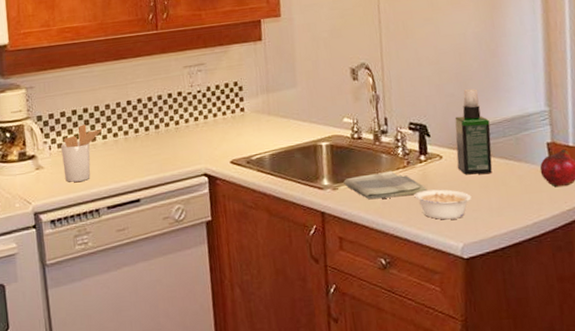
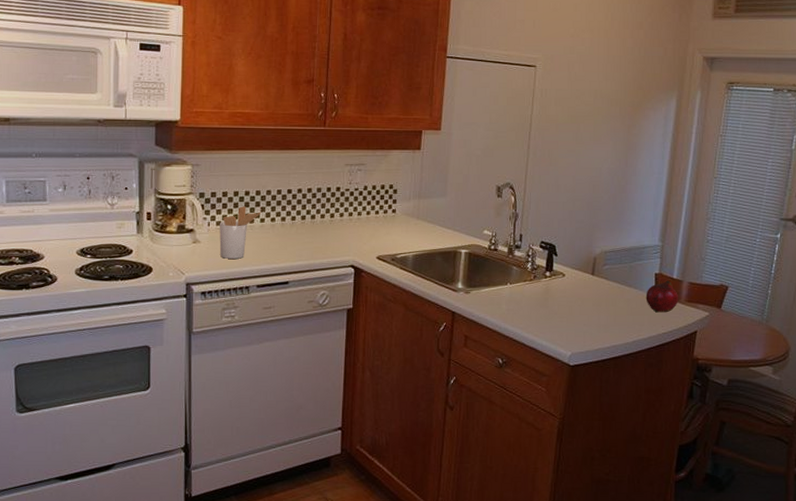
dish towel: present [343,170,427,200] -> none [476,282,548,306]
legume: present [414,189,472,220] -> none [536,303,585,330]
spray bottle: present [454,89,493,175] -> none [577,218,610,295]

